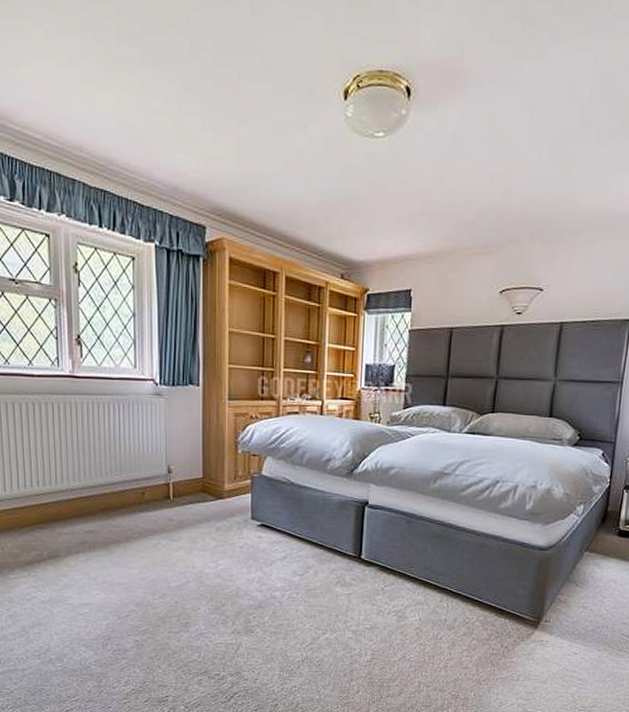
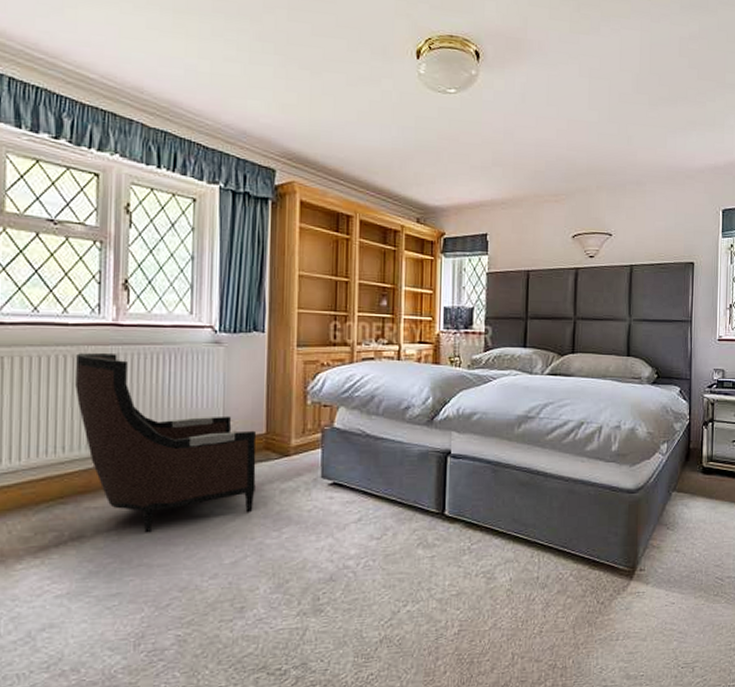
armchair: none [42,401,195,557] -> present [75,353,257,533]

